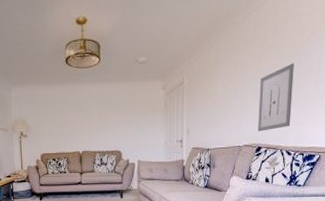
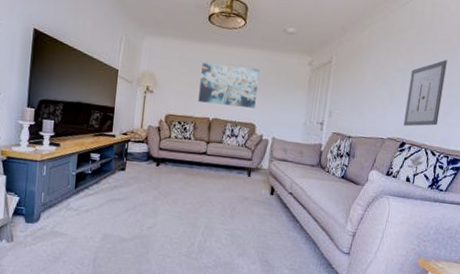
wall art: none [66,101,119,139] -> present [198,62,259,108]

